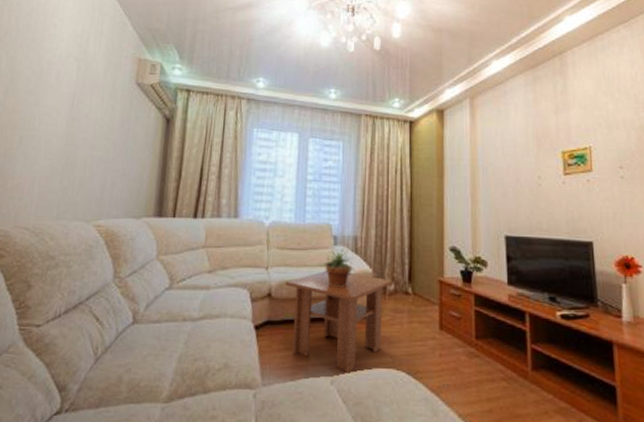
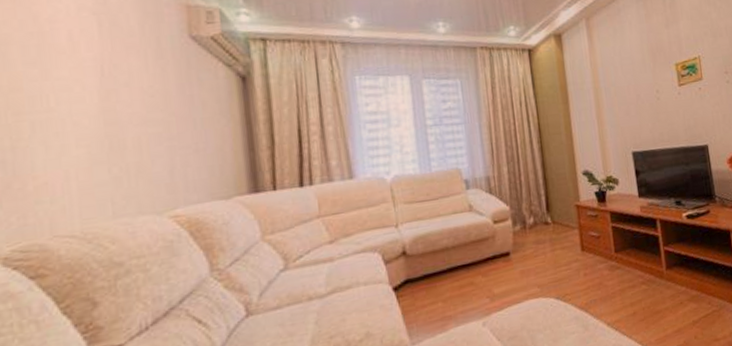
coffee table: present [285,271,392,374] -> none [419,213,531,313]
potted plant: present [323,249,355,288] -> none [457,191,492,232]

